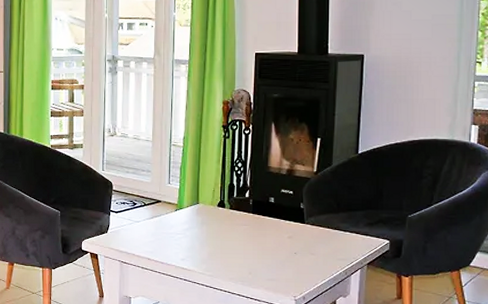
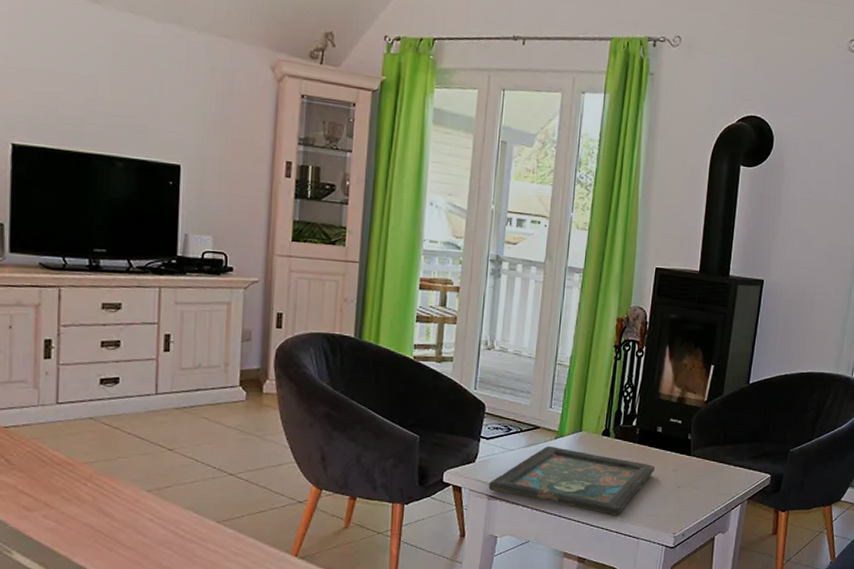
decorative tray: none [120,218,271,280] -> present [488,446,656,516]

